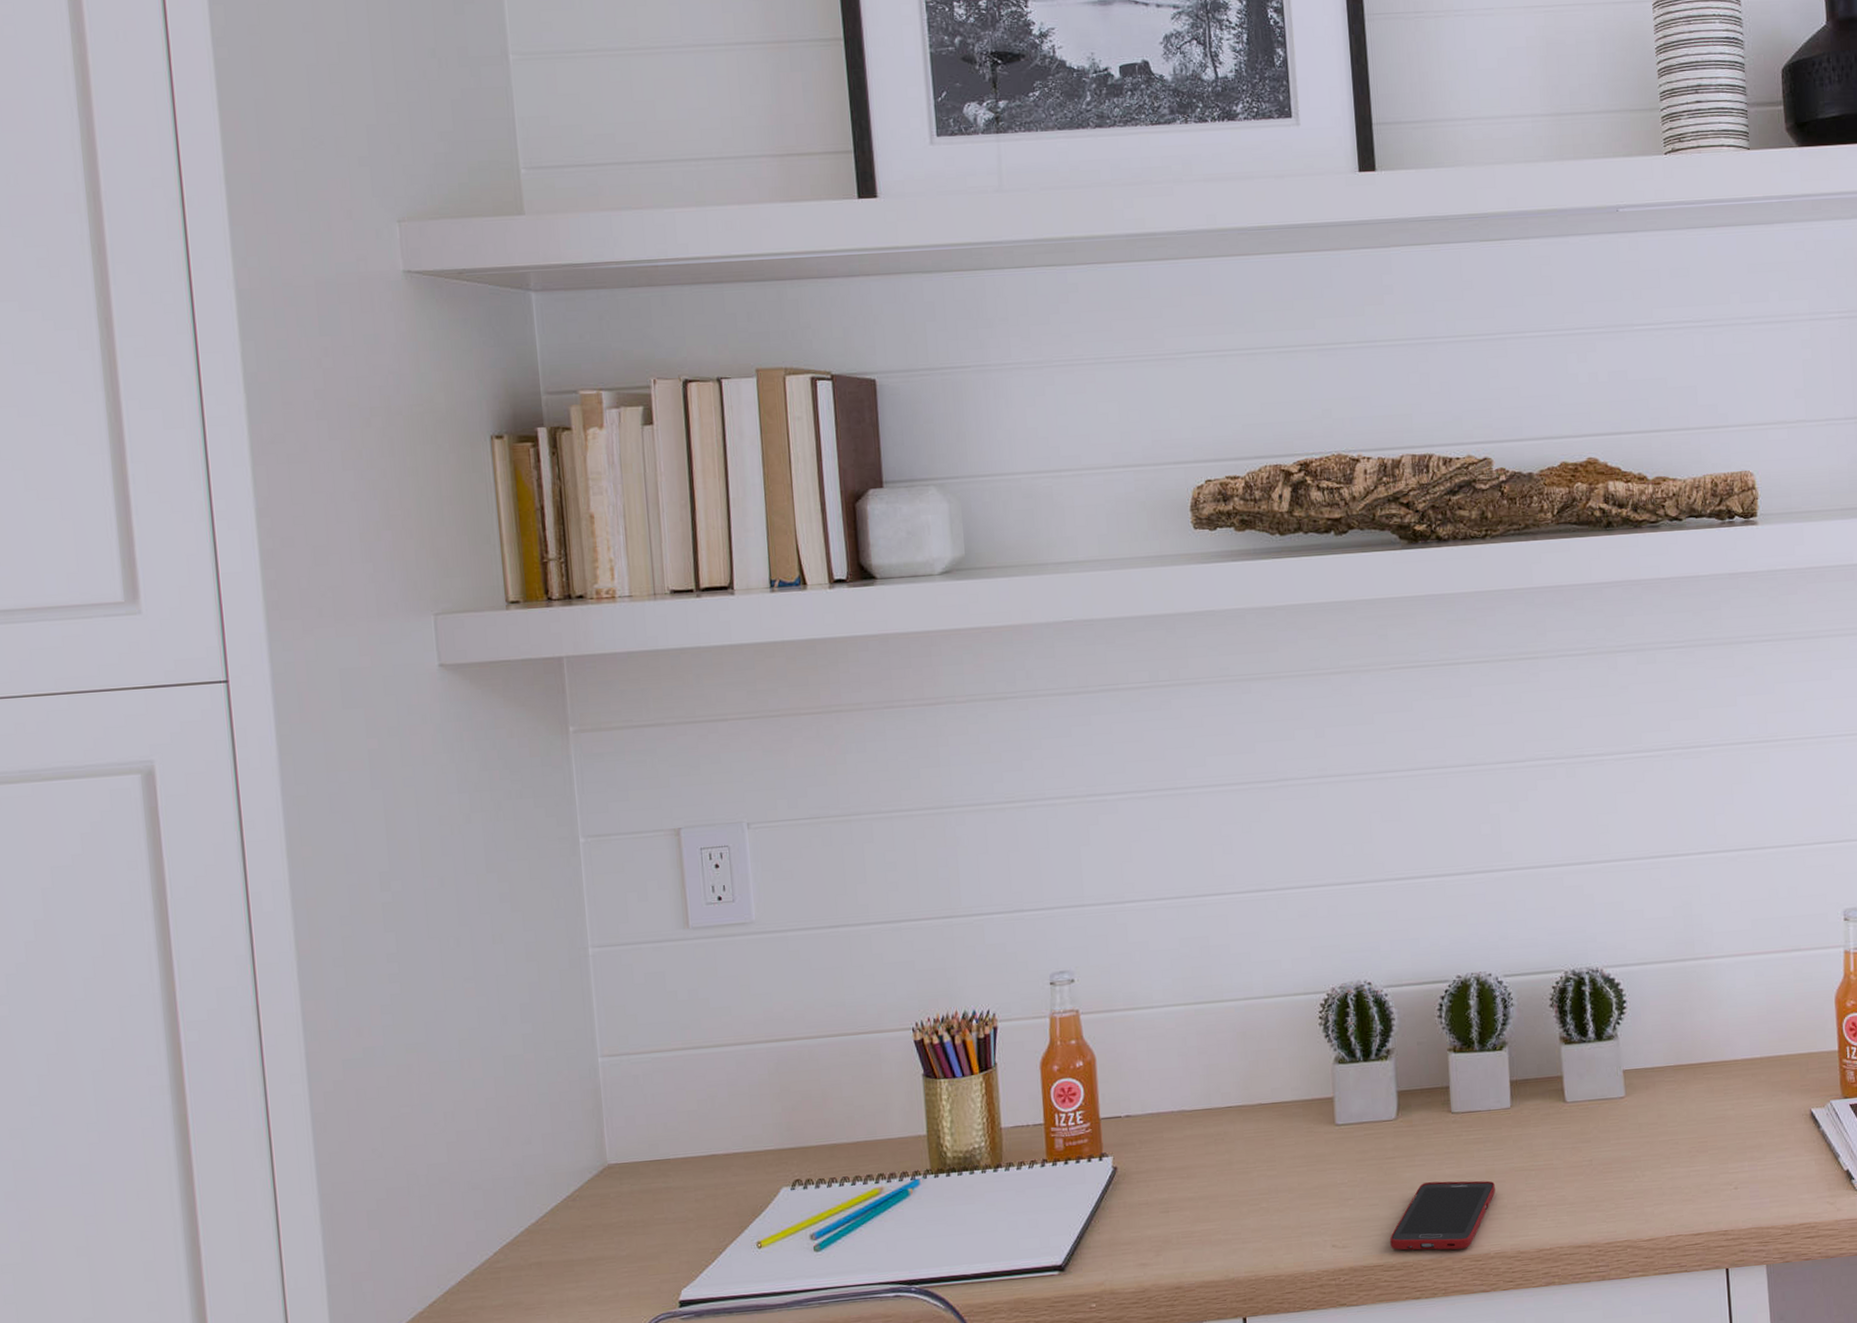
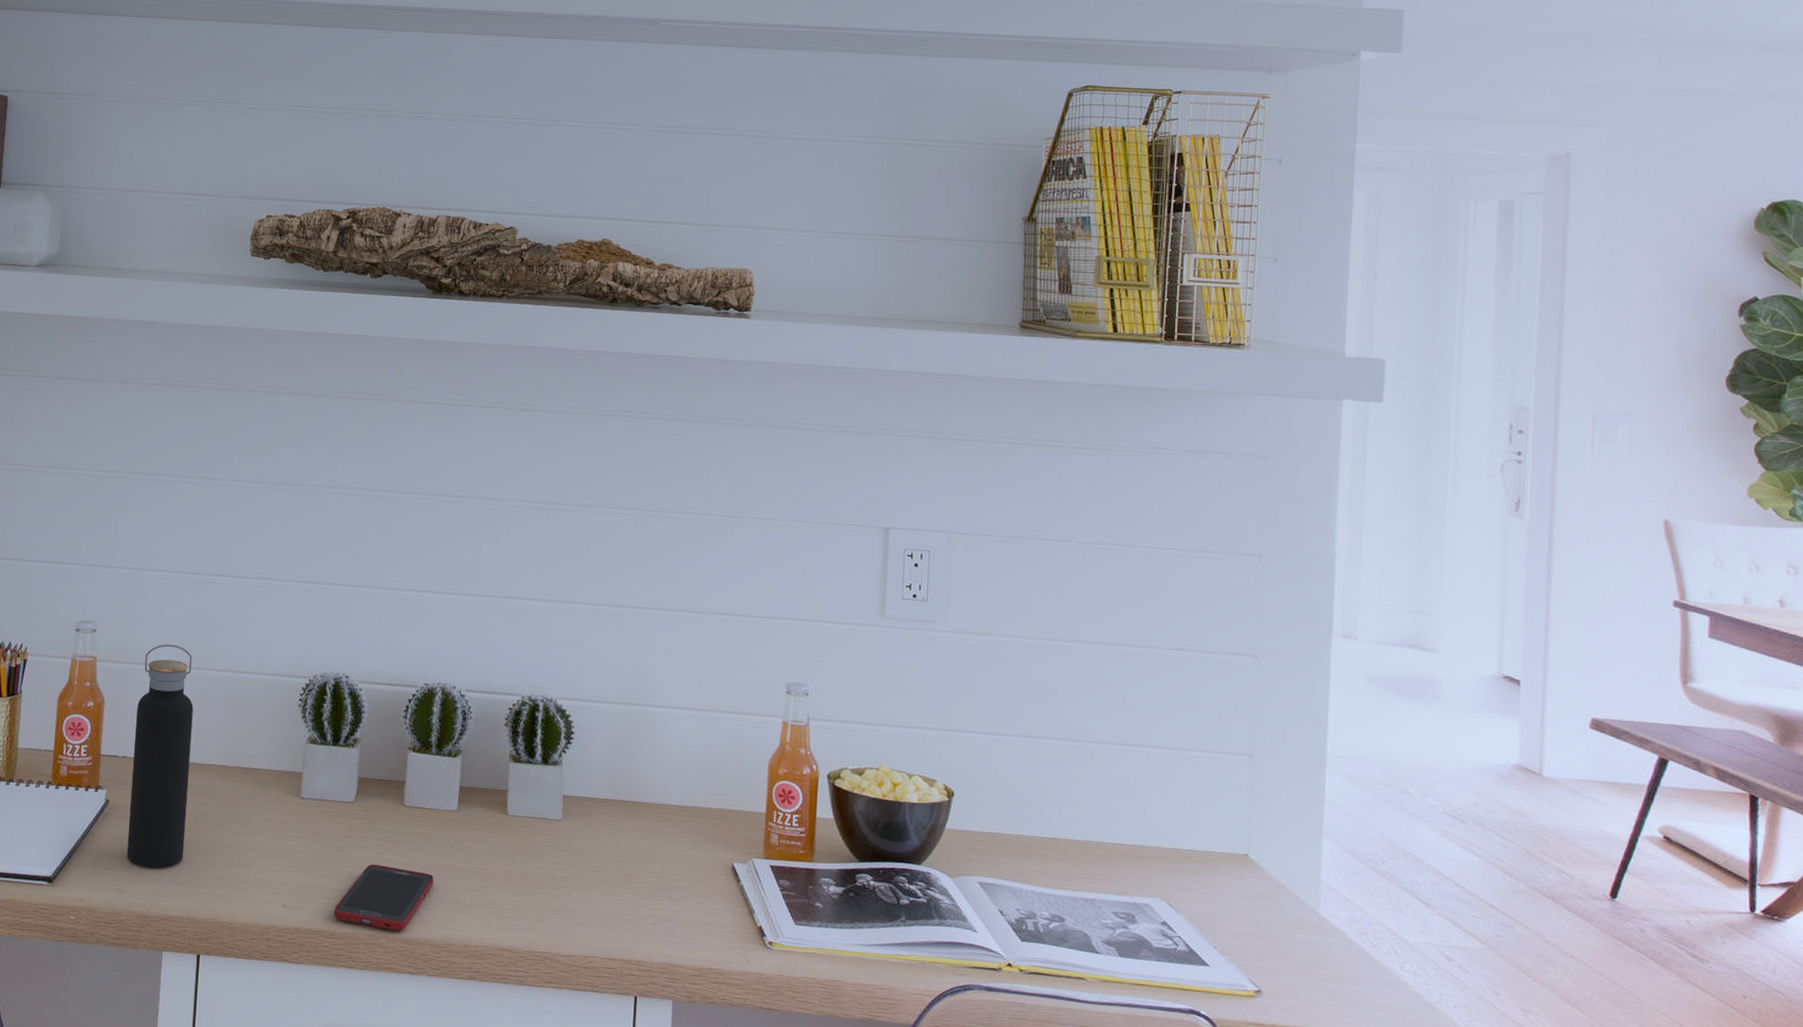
water bottle: none [1134,981,1212,1234] -> present [126,644,193,869]

